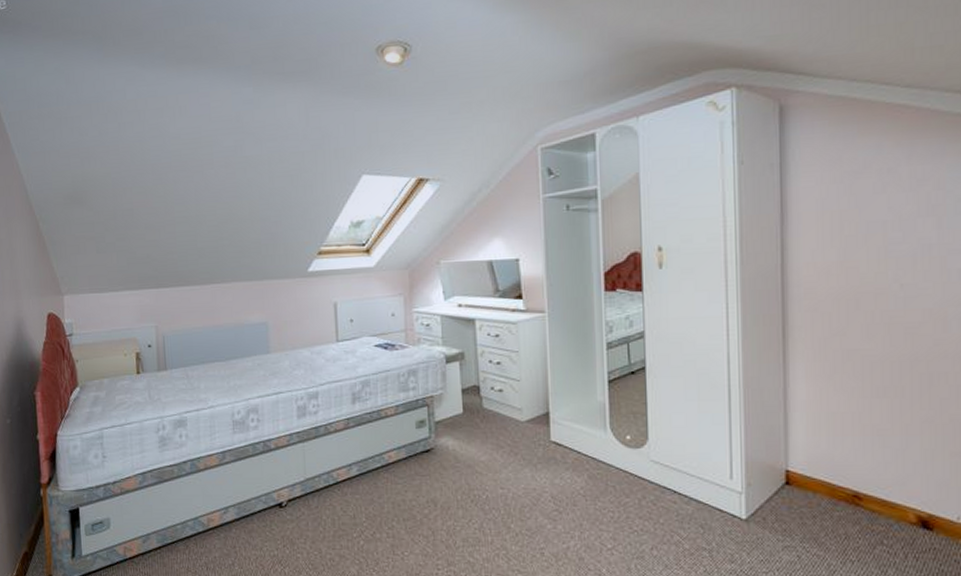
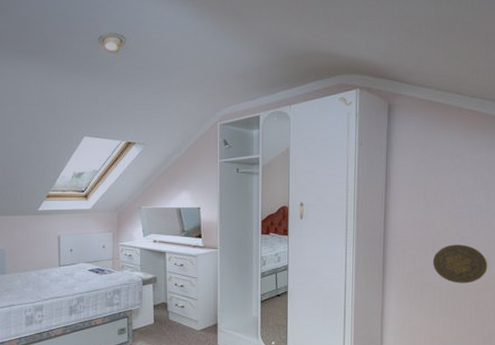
decorative plate: none [857,294,944,351] -> present [432,244,488,284]

